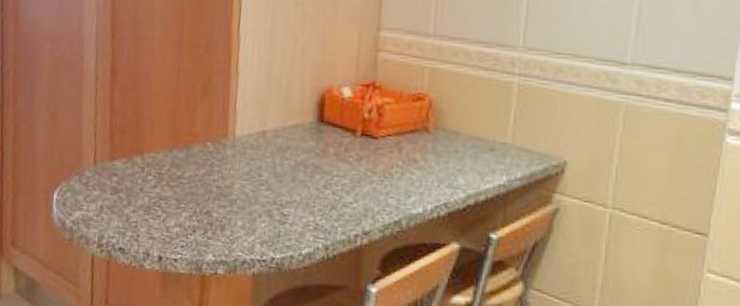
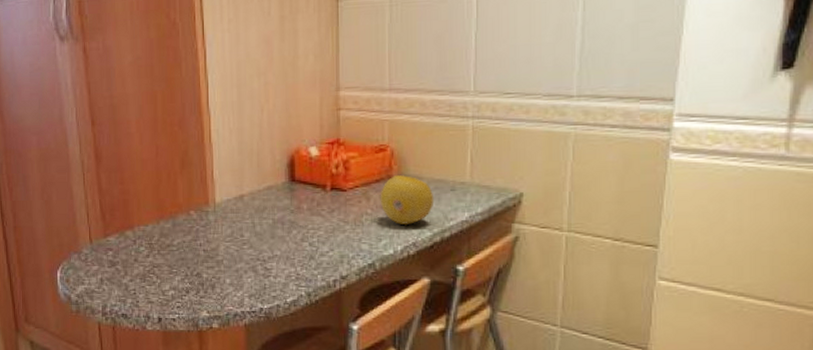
fruit: none [412,128,472,183] -> present [380,175,434,226]

